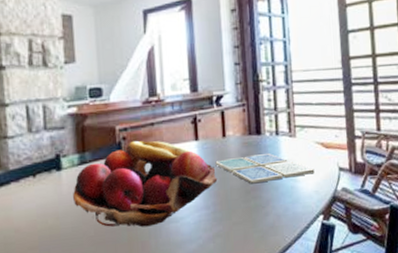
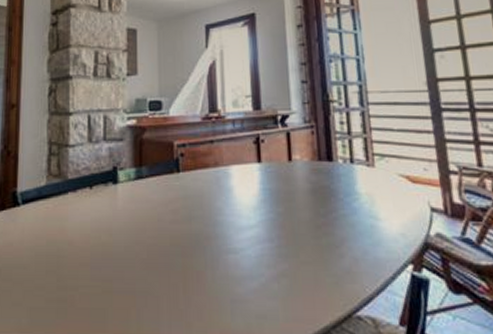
fruit basket: present [73,140,218,228] -> none [128,158,283,255]
drink coaster: present [215,152,315,184] -> none [280,182,400,218]

